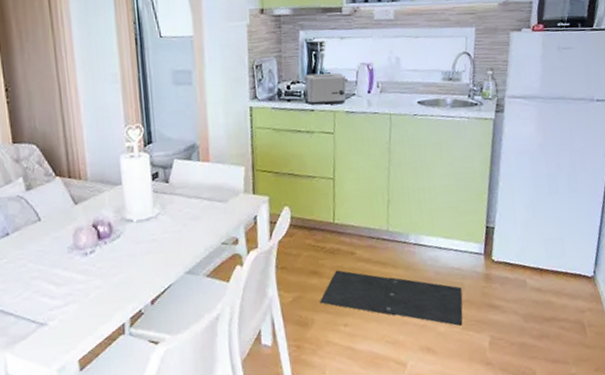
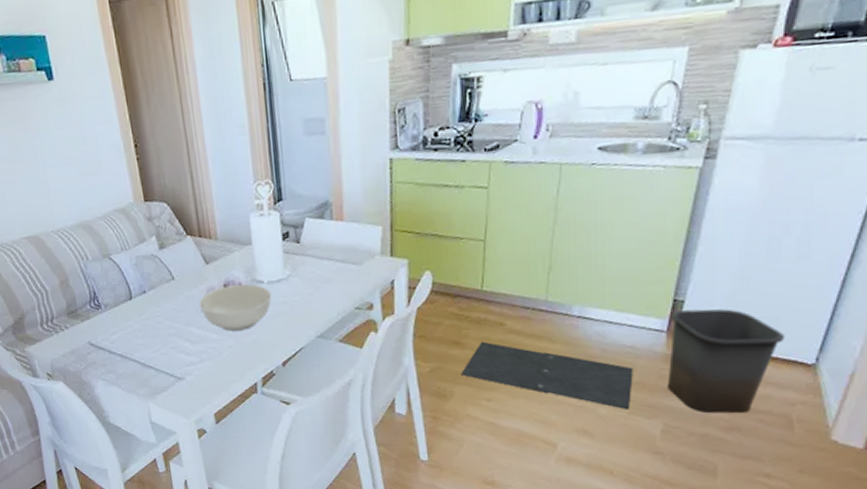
bowl: none [65,223,141,272] -> present [198,284,272,331]
toaster: present [303,73,349,106] -> none [454,114,510,156]
waste bin: none [485,233,570,324] -> present [667,309,784,414]

